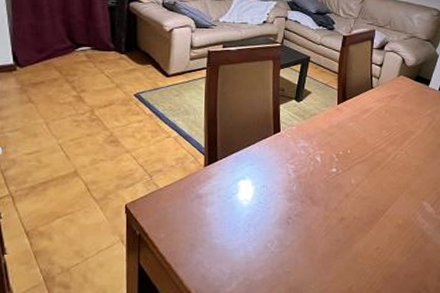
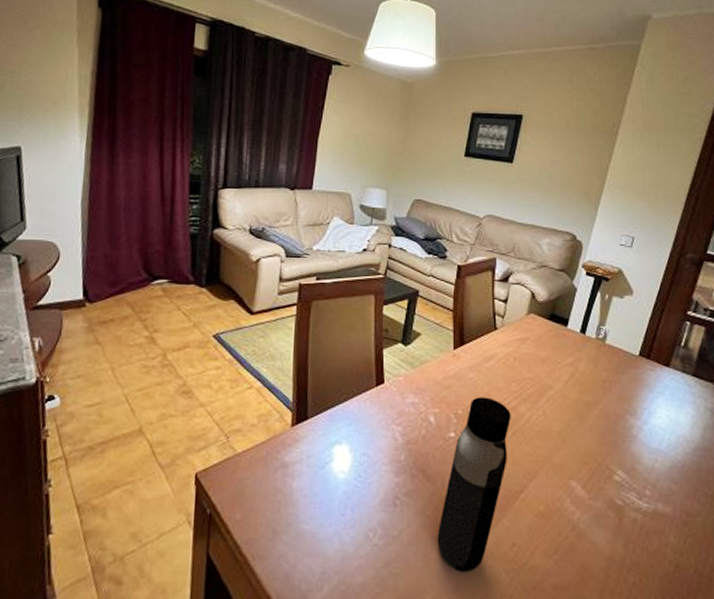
water bottle: none [320,141,381,268] -> present [437,397,511,572]

